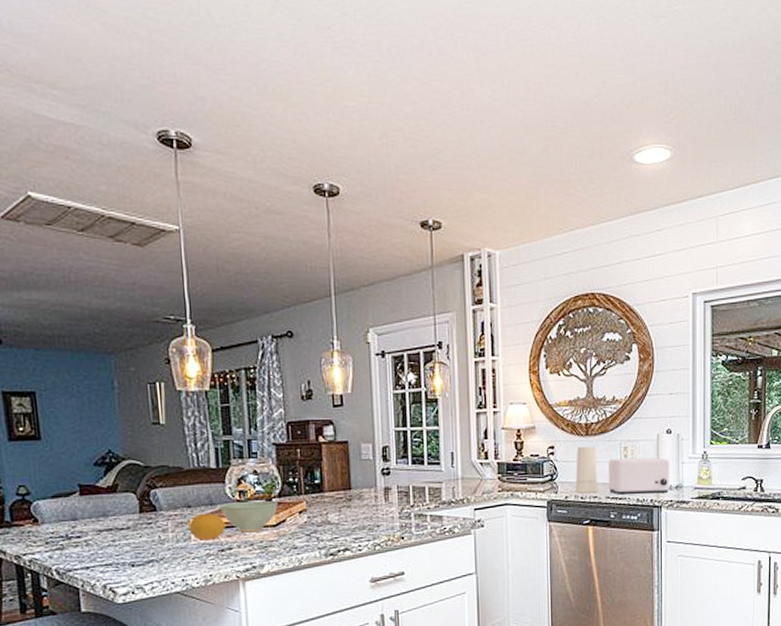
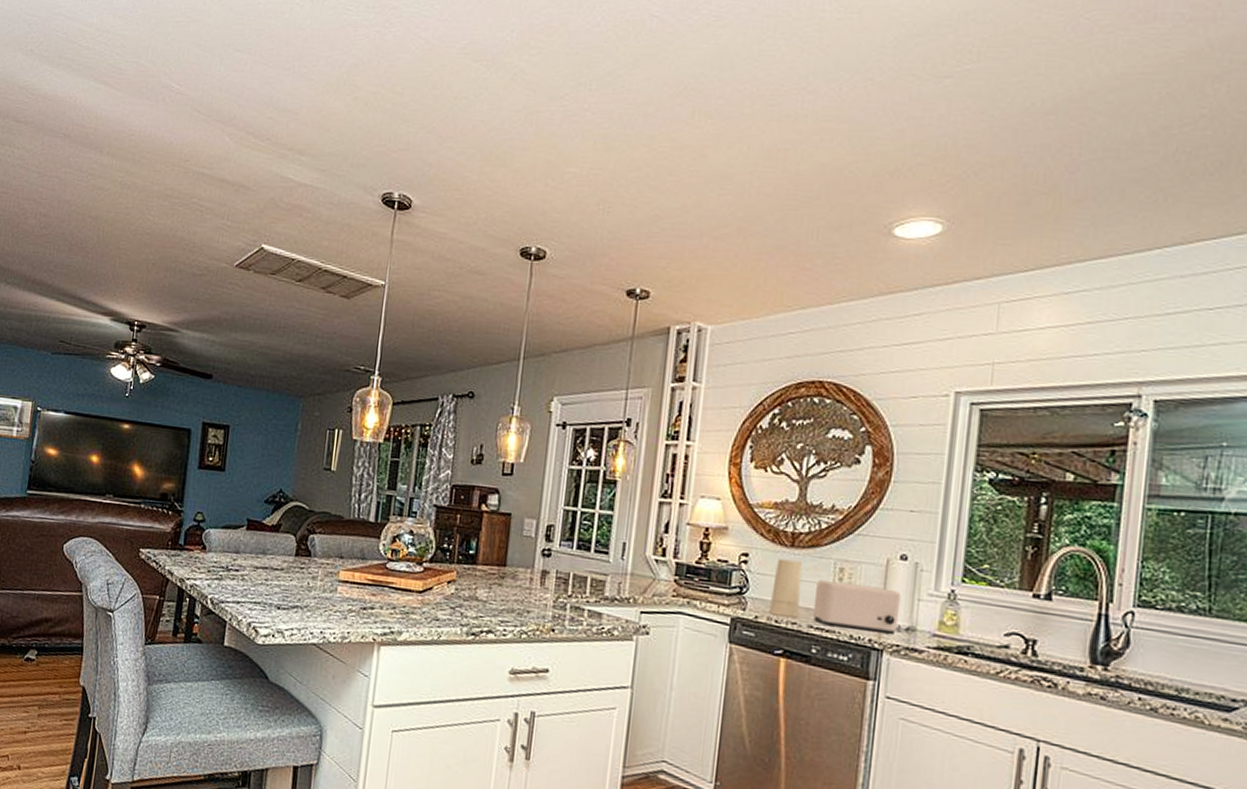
fruit: present [189,512,226,540] -> none [337,566,373,596]
bowl: present [220,500,279,533] -> none [370,559,429,596]

